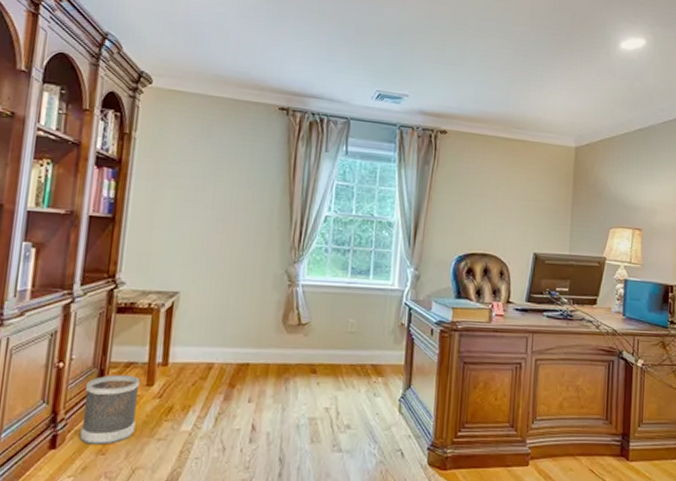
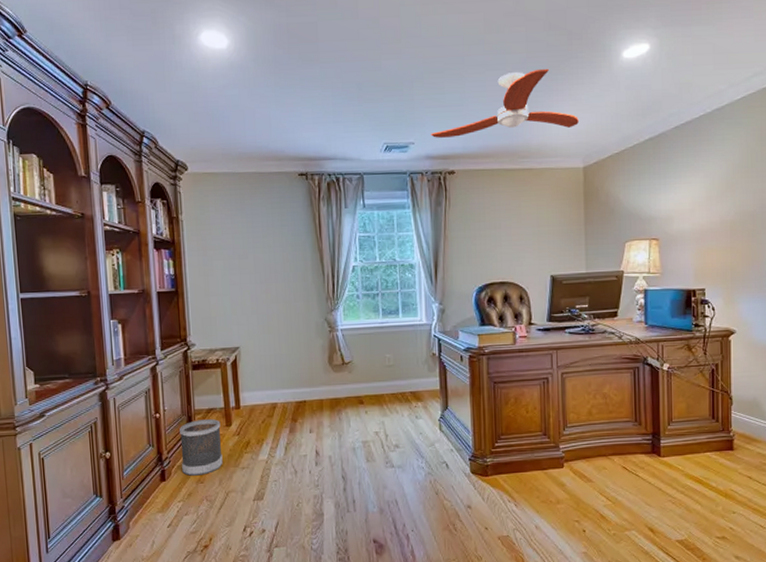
ceiling fan: none [427,42,575,106] -> present [431,68,579,138]

